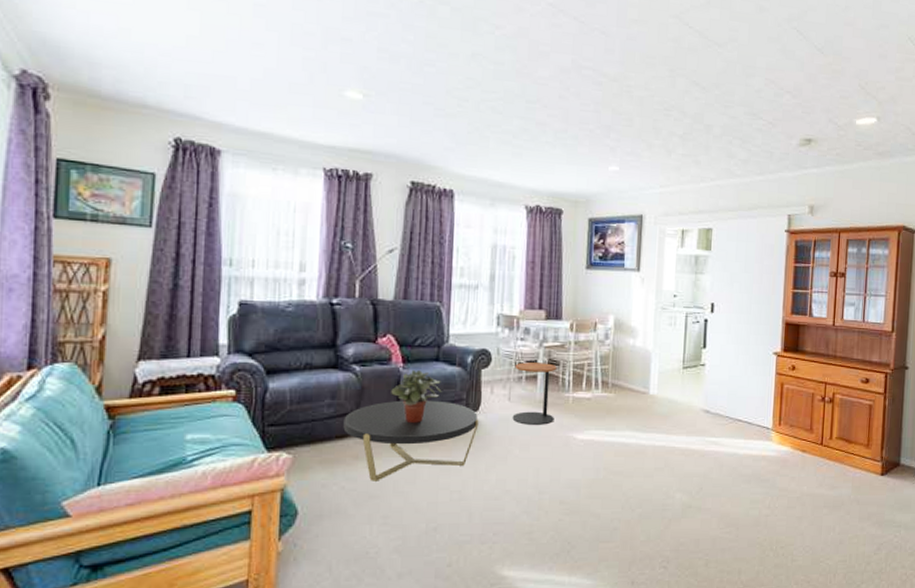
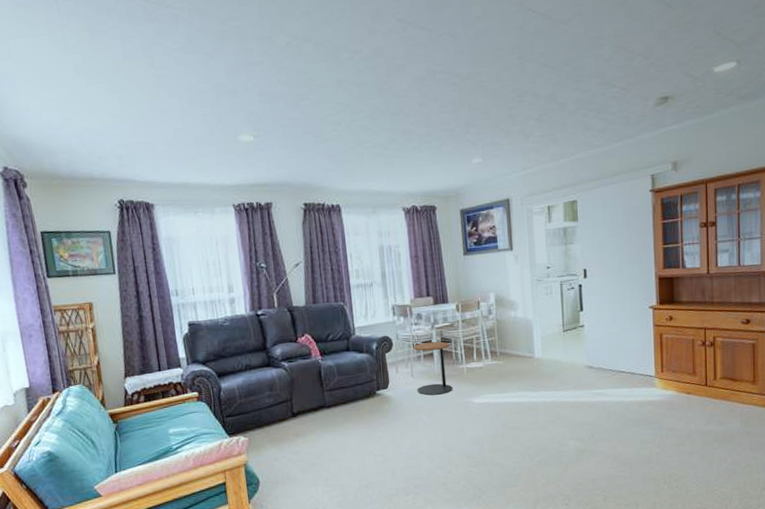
coffee table: present [343,400,479,481] -> none [282,383,390,453]
potted plant: present [391,369,442,423] -> none [315,359,356,403]

